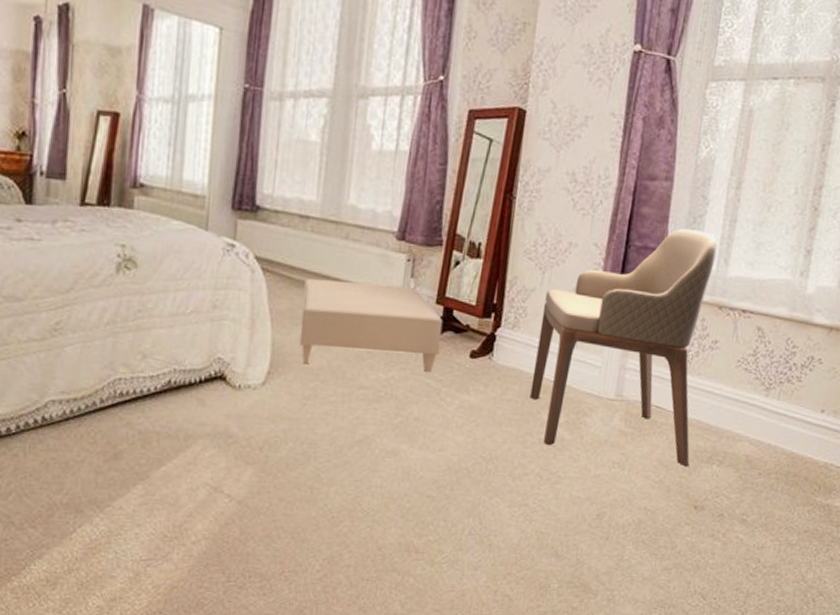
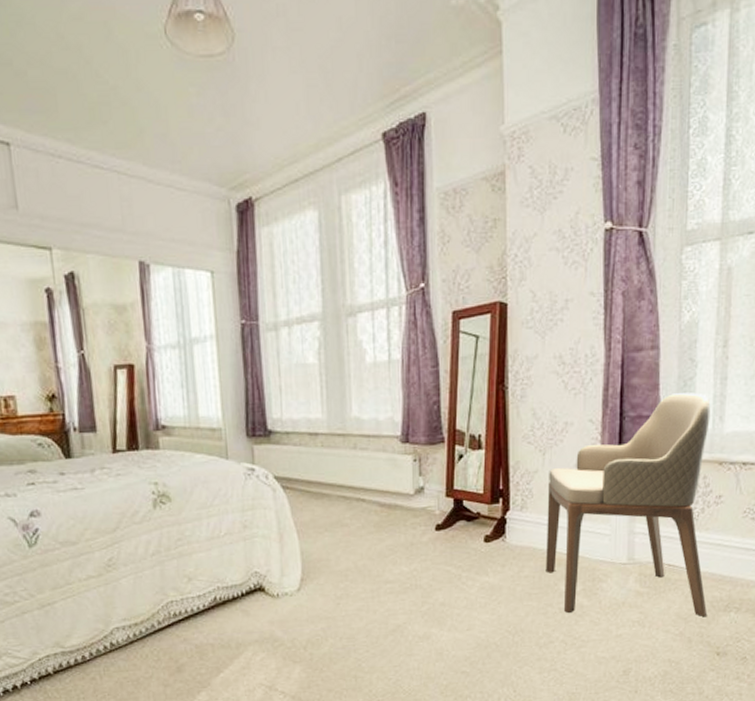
ottoman: present [299,279,443,372] -> none [322,484,455,568]

